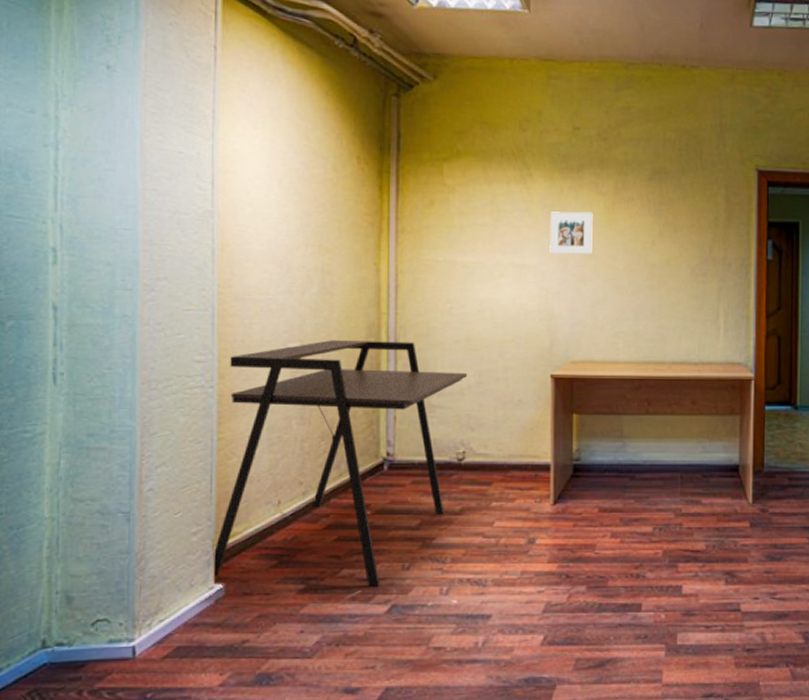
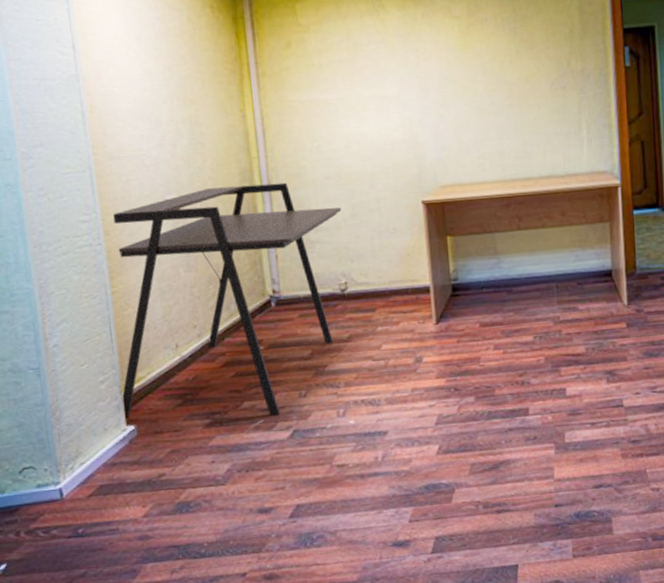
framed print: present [550,211,593,255] -> none [406,37,451,83]

